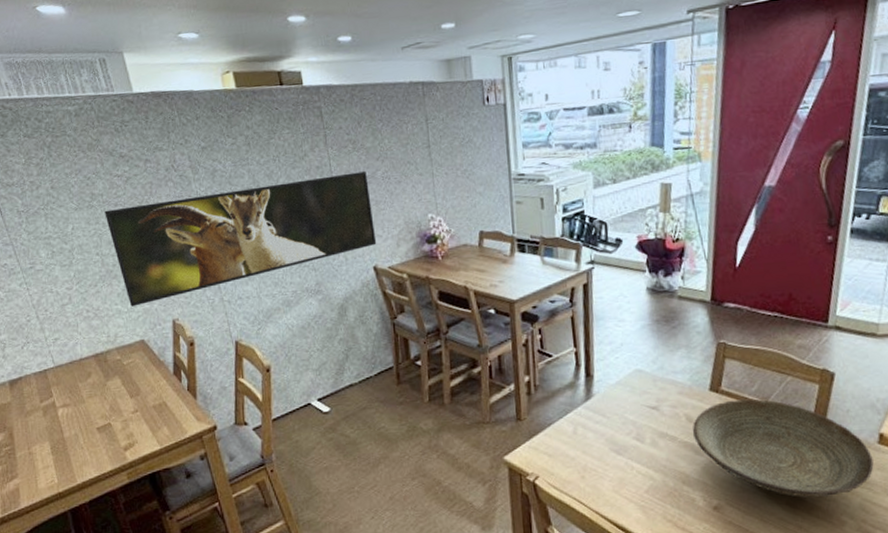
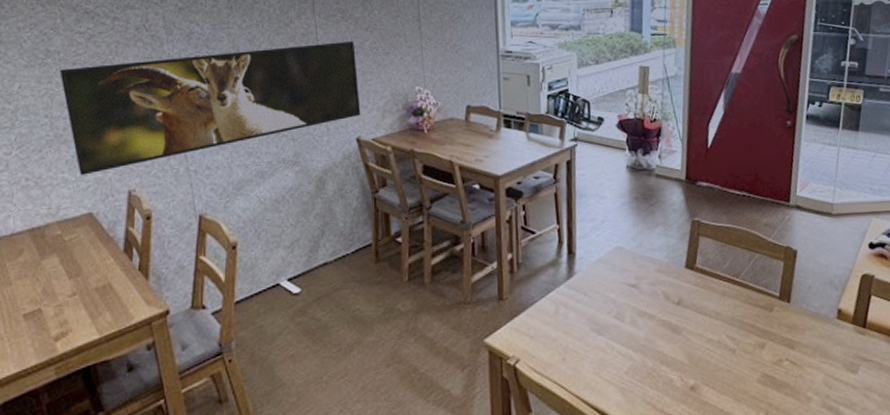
decorative bowl: present [692,398,874,498] -> none [669,276,834,375]

